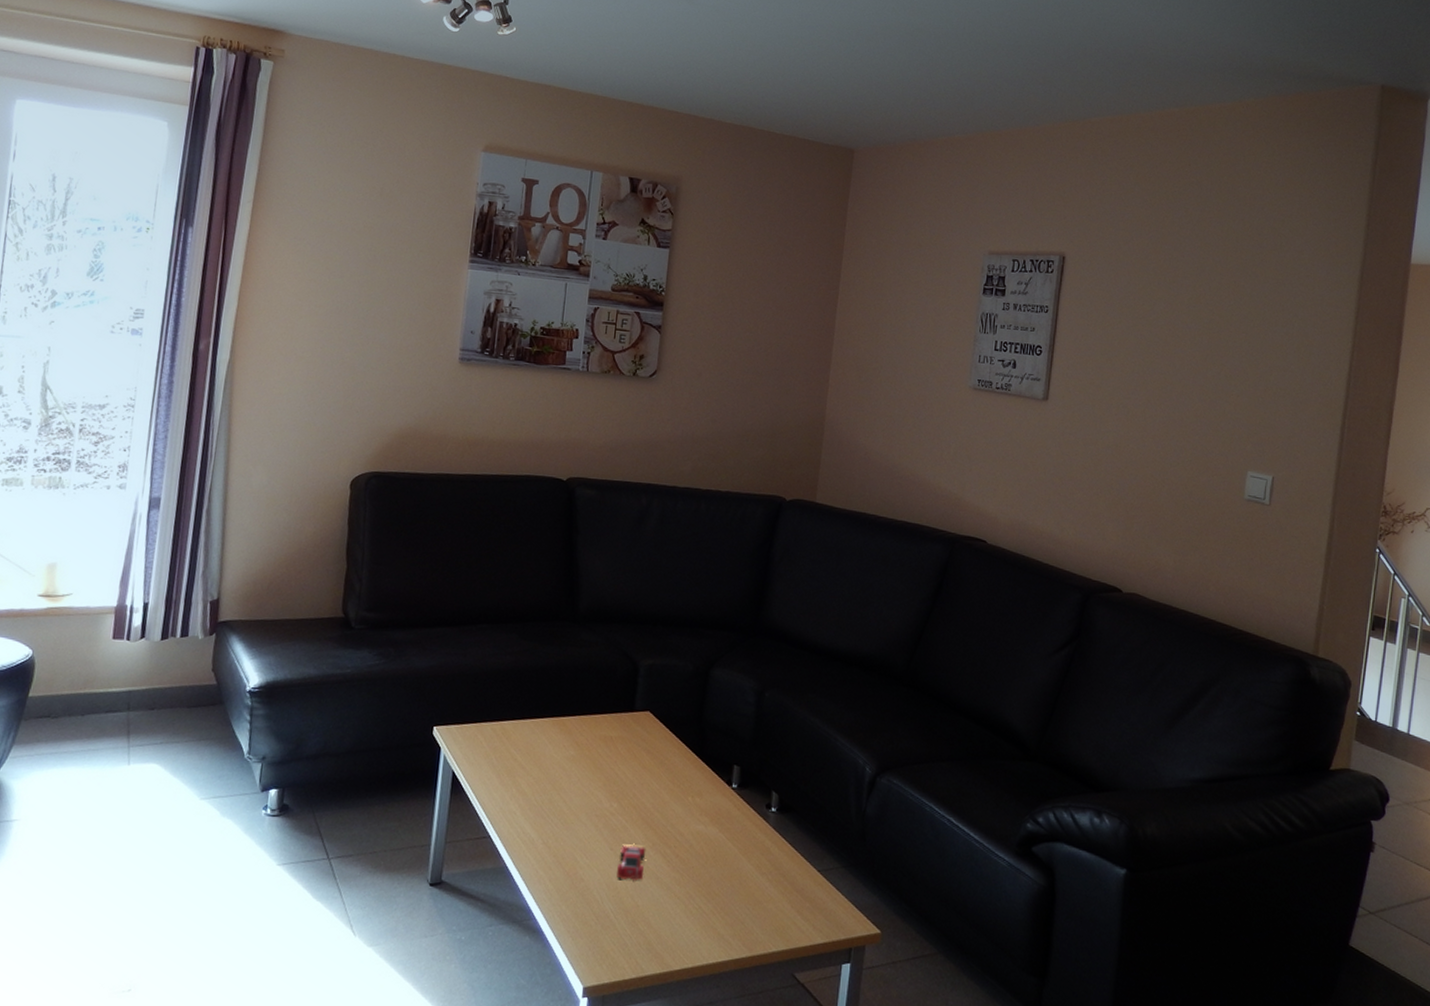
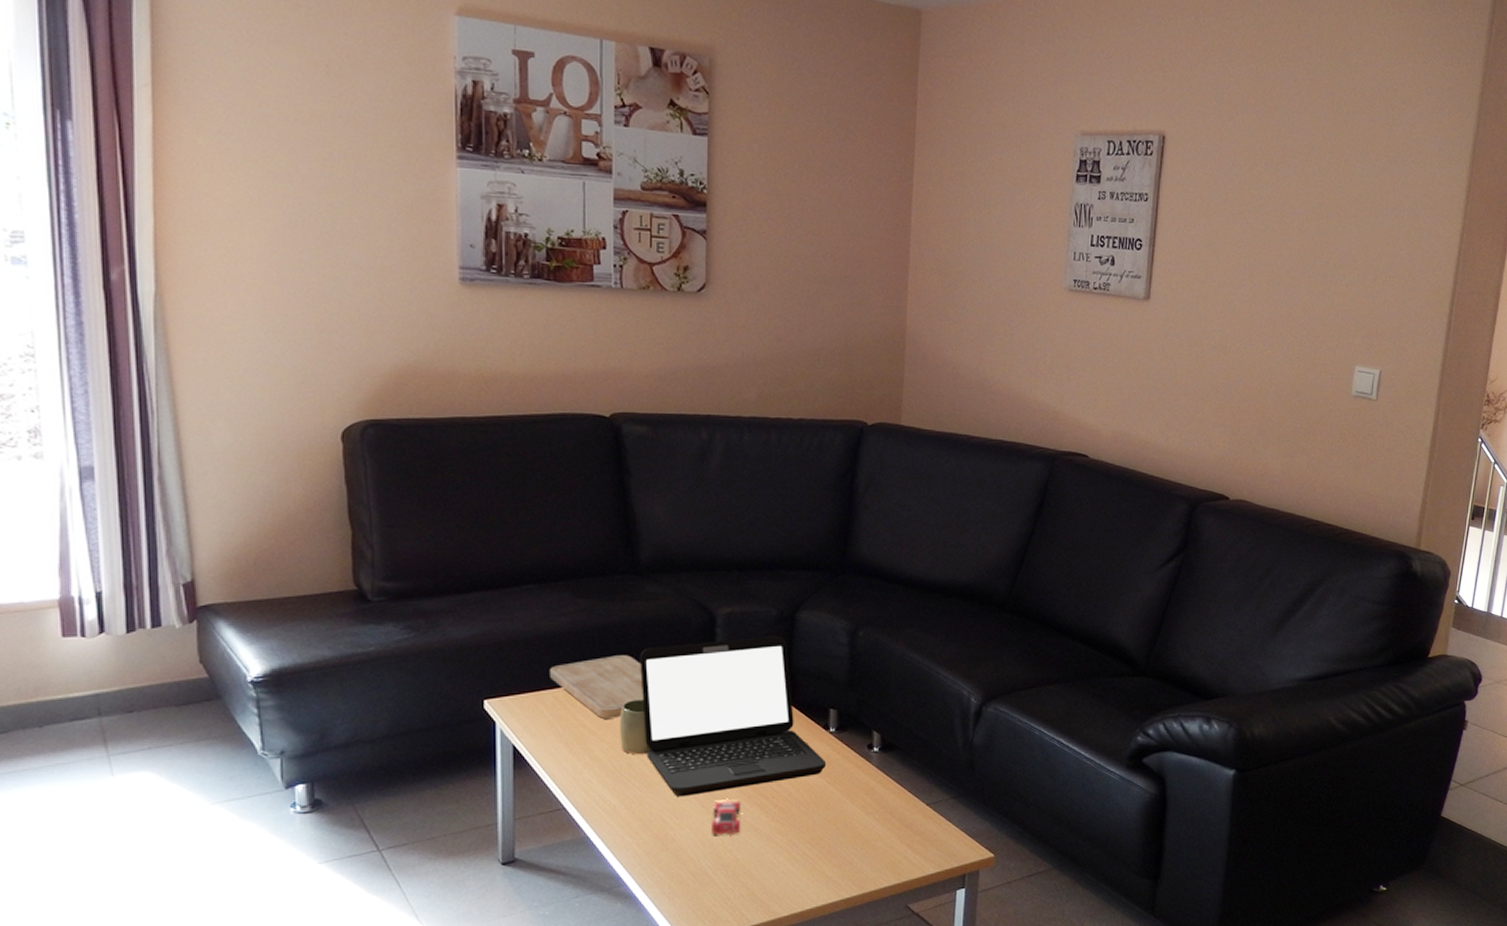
cutting board: none [491,695,571,755] -> present [550,655,643,719]
mug: none [544,738,571,793] -> present [618,698,651,755]
laptop: none [566,689,726,838] -> present [639,636,826,798]

